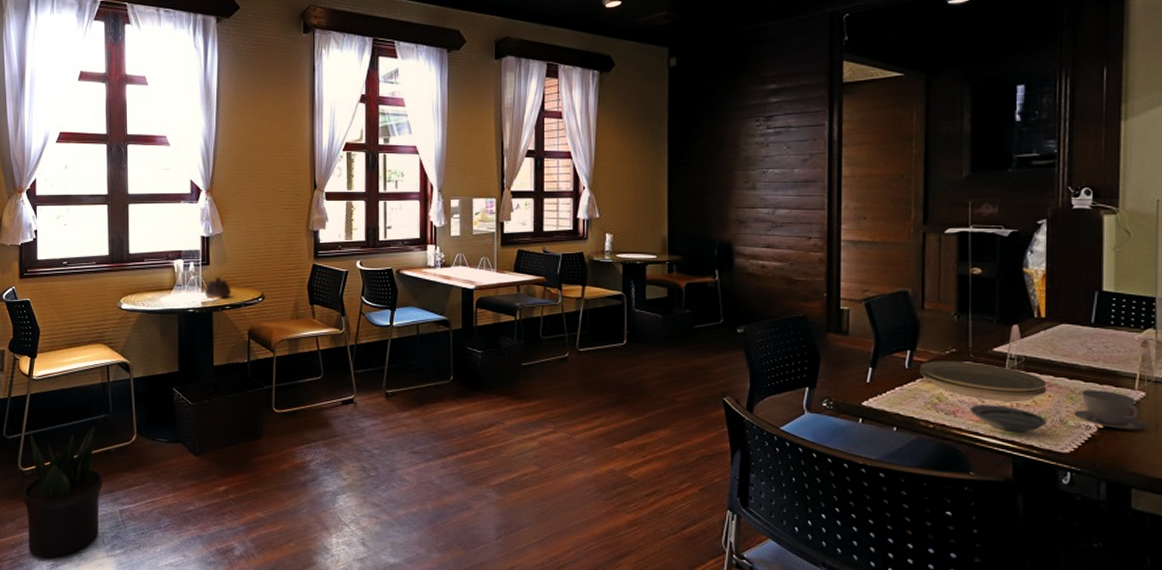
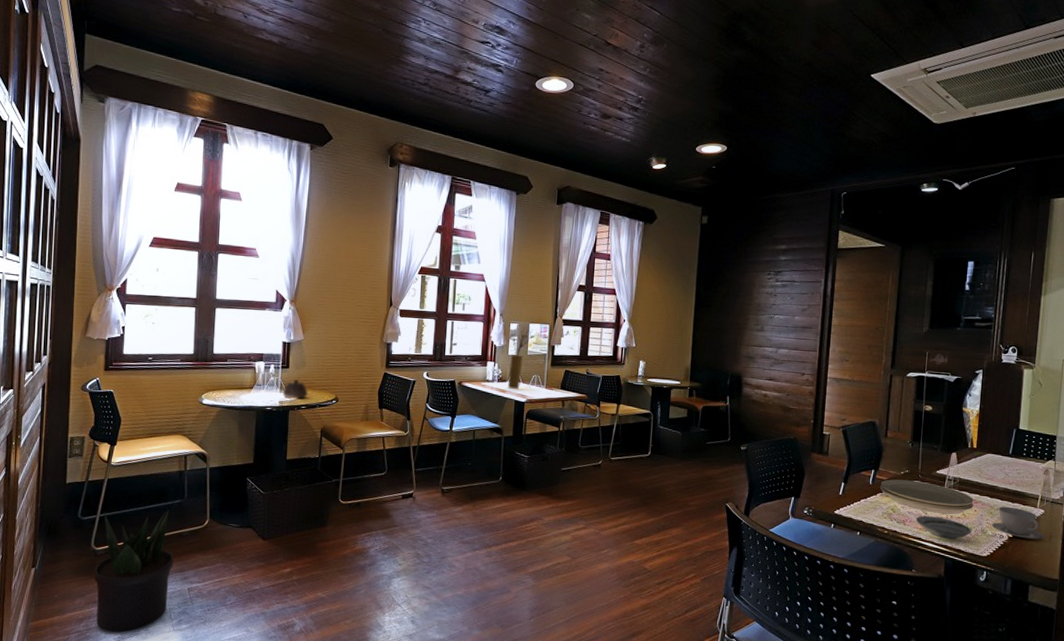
vase: none [452,202,477,274] -> present [507,326,533,389]

